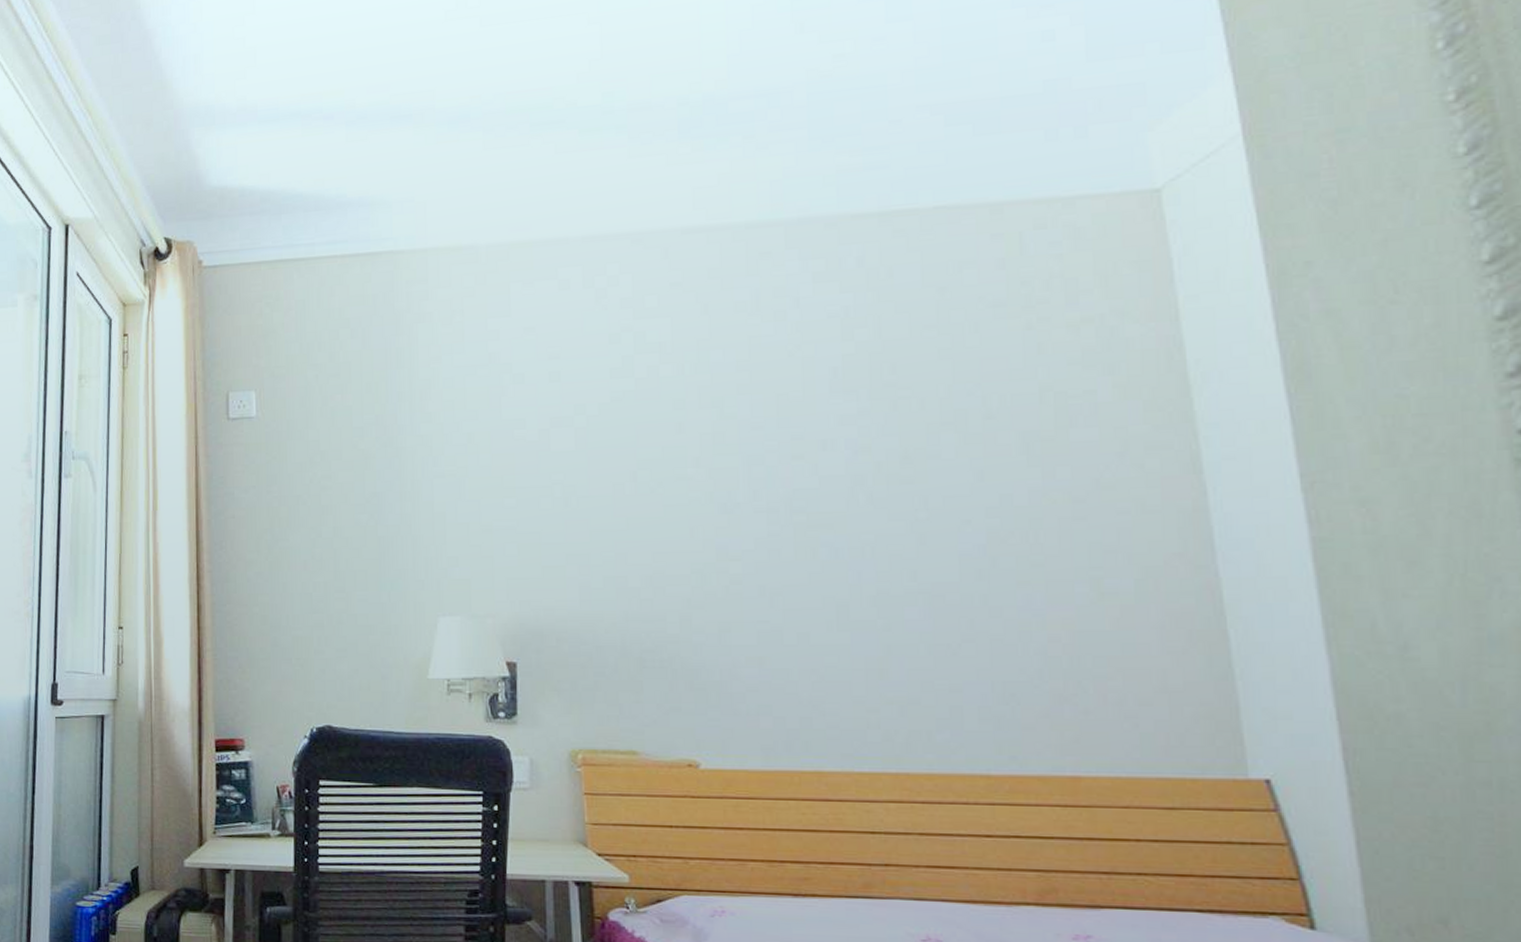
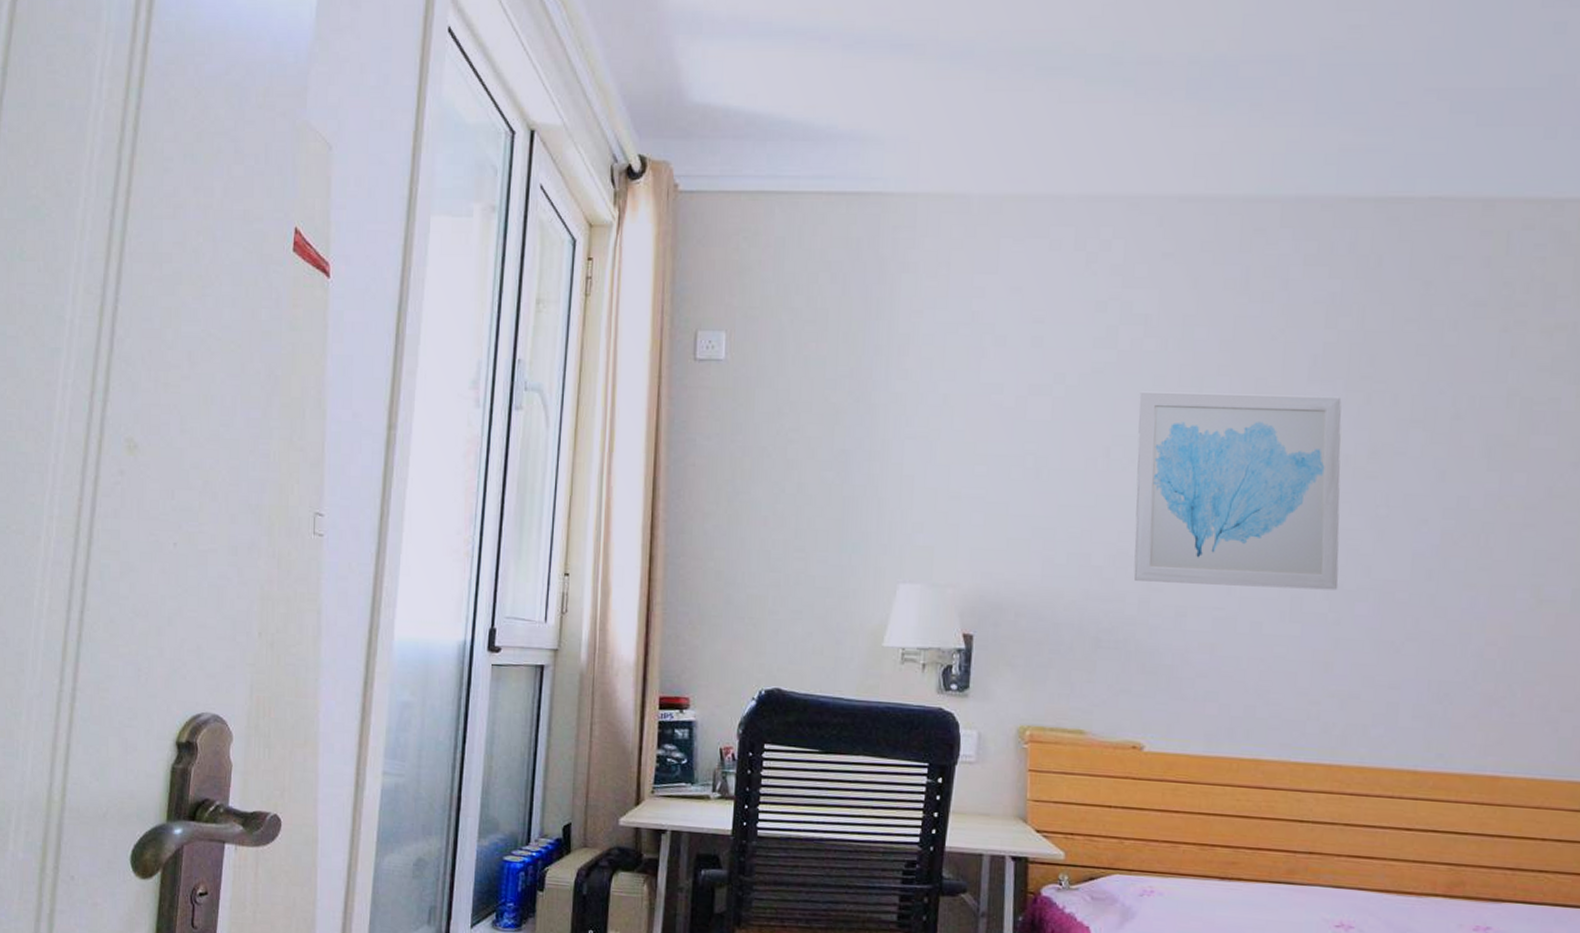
wall art: none [661,406,885,600] -> present [1133,391,1342,591]

